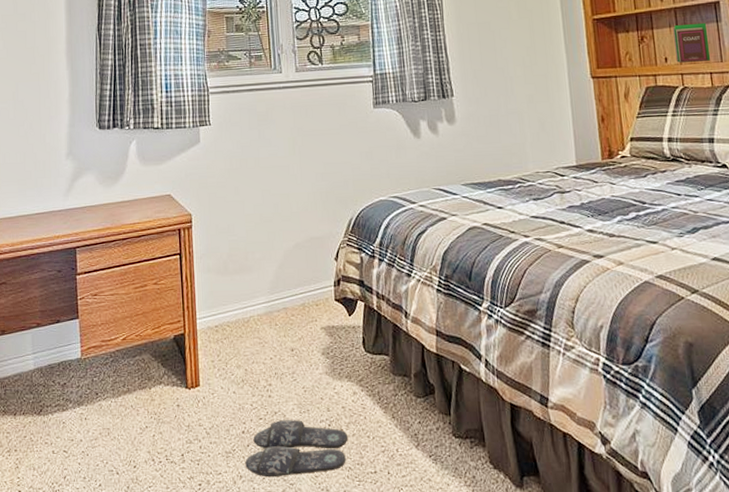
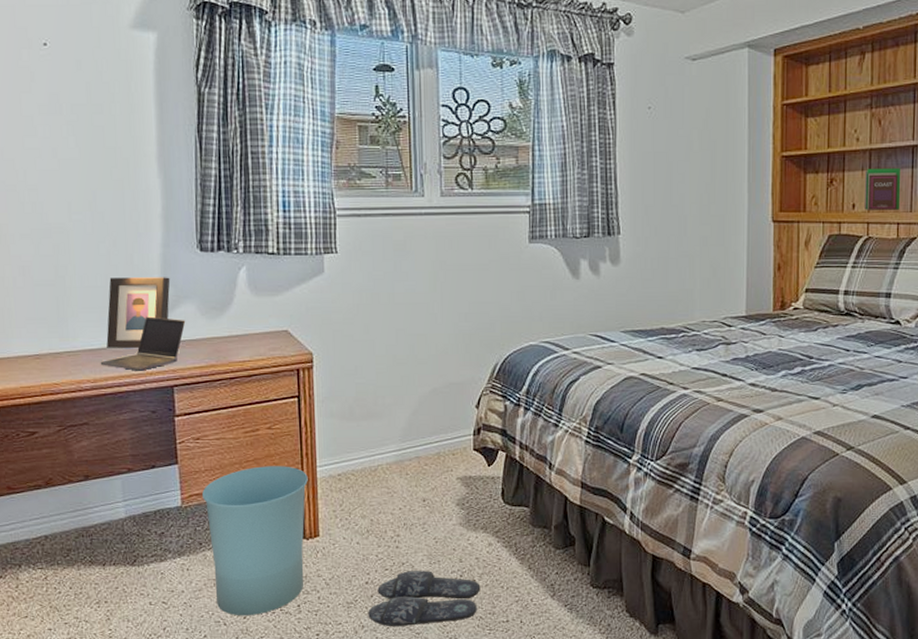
laptop computer: none [17,187,87,235] -> present [100,316,186,371]
picture frame: none [23,152,75,216] -> present [106,277,171,348]
waste bin: none [99,318,189,465] -> present [202,466,308,616]

